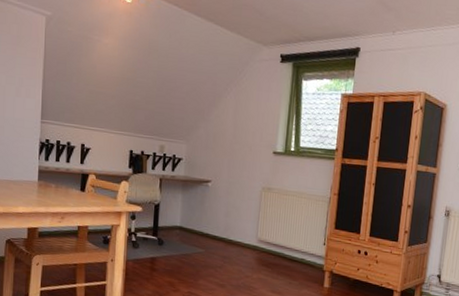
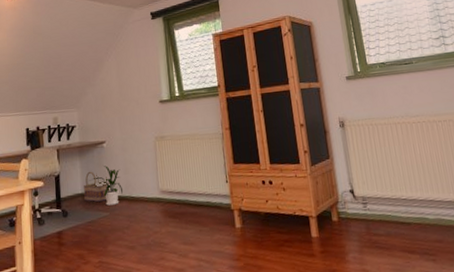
basket: none [182,207,209,239] -> present [84,171,110,203]
house plant: none [189,205,222,244] -> present [89,165,123,206]

